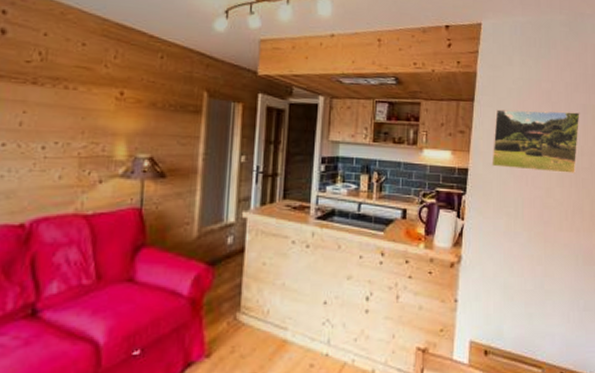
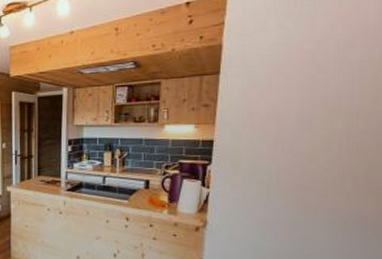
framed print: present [491,109,580,173] -> none [240,71,356,138]

